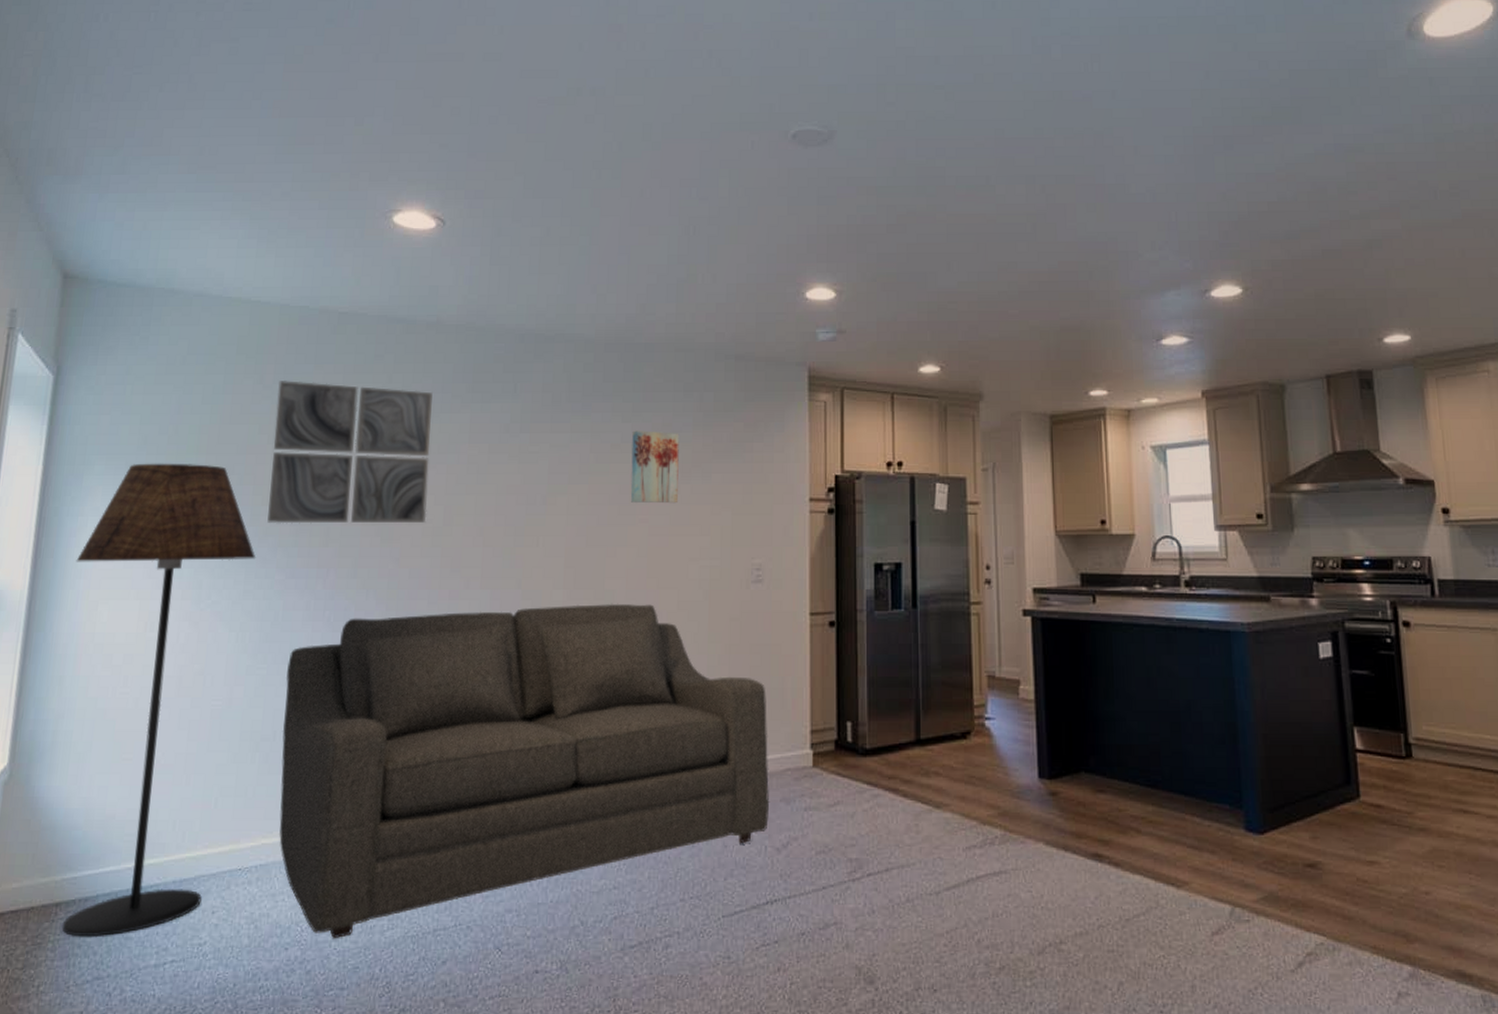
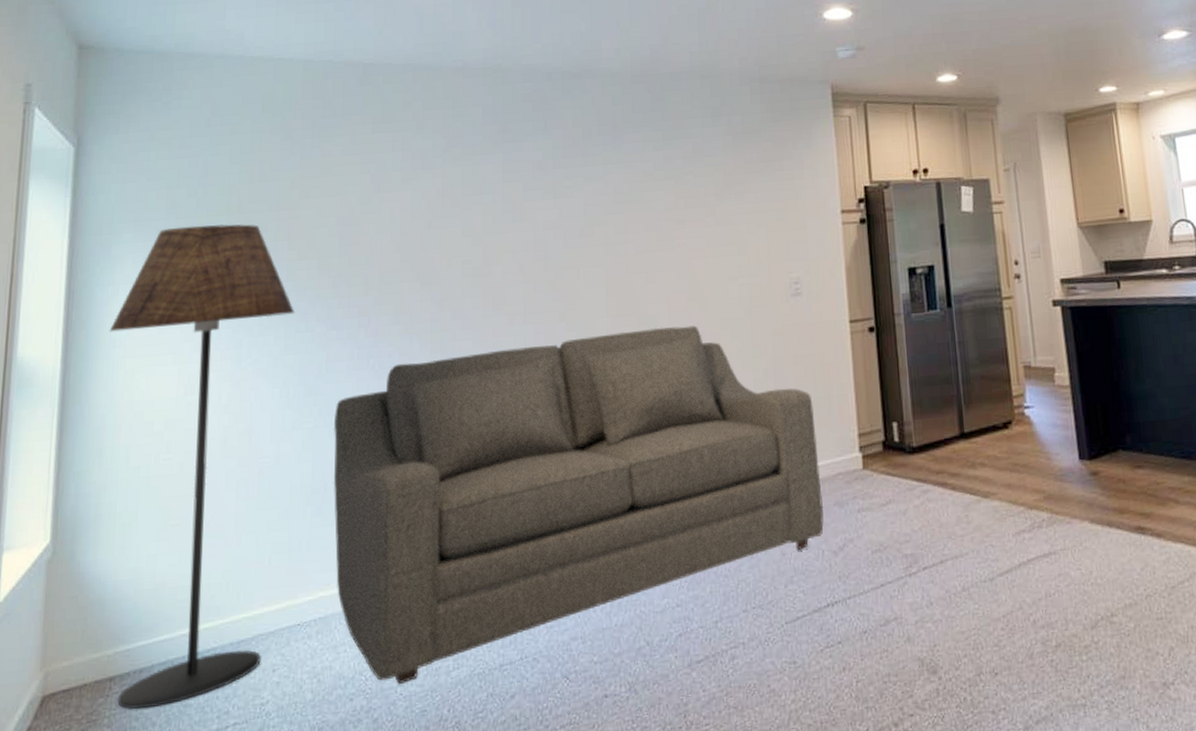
wall art: present [267,381,433,524] -> none [304,134,466,277]
wall art: present [630,430,680,504] -> none [664,157,713,228]

